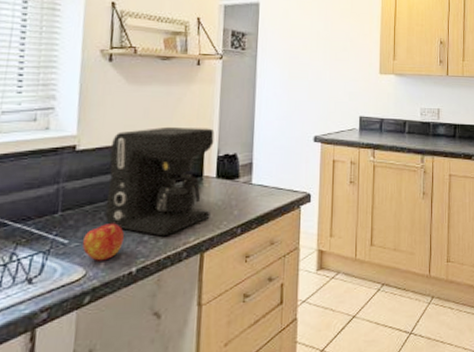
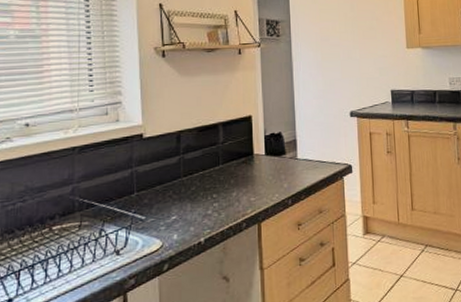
apple: present [83,223,125,261] -> none [158,200,192,234]
coffee maker: present [104,126,215,237] -> none [171,110,263,210]

